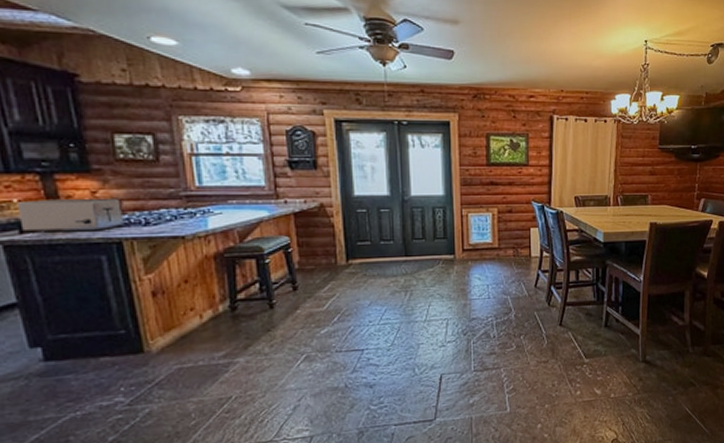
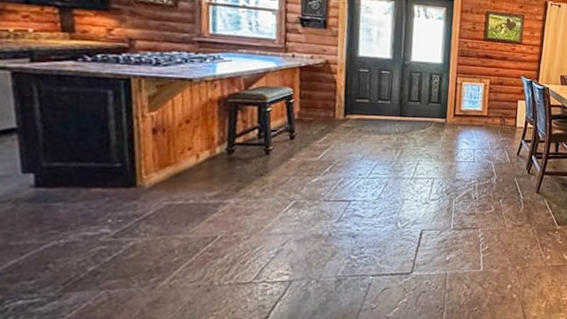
toaster: present [16,199,124,235] -> none [31,31,135,68]

